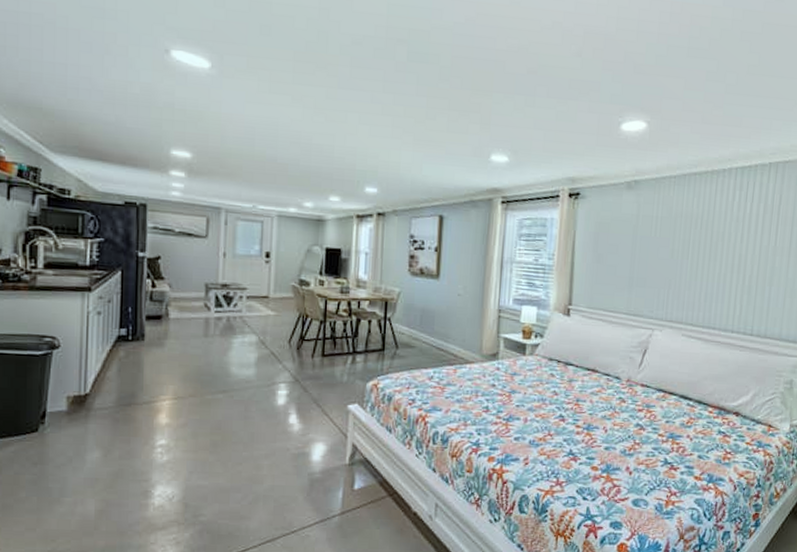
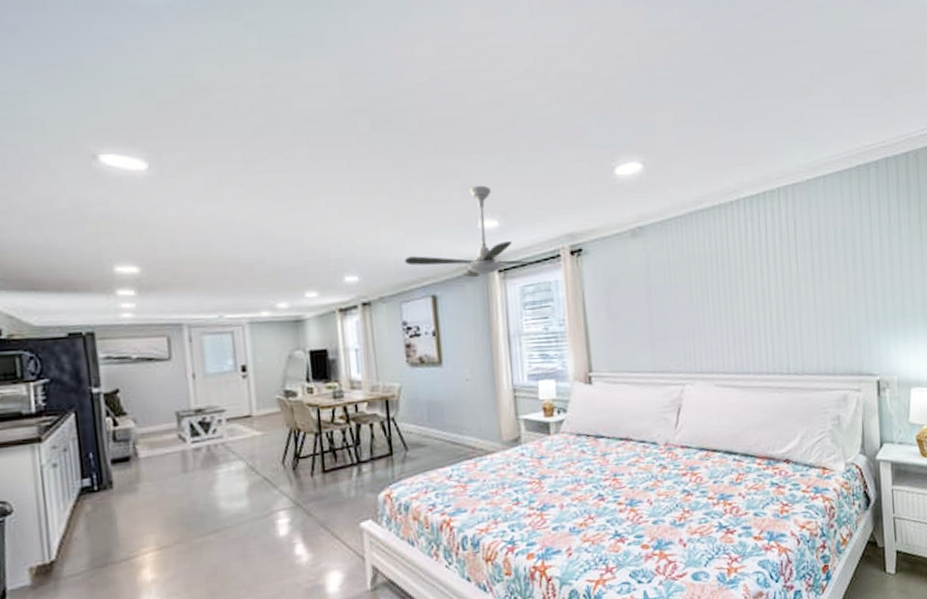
ceiling fan: none [420,122,554,206] -> present [405,185,556,278]

